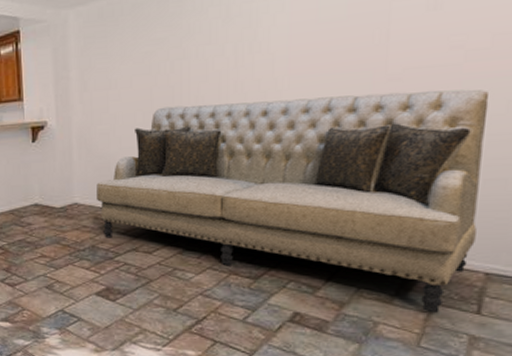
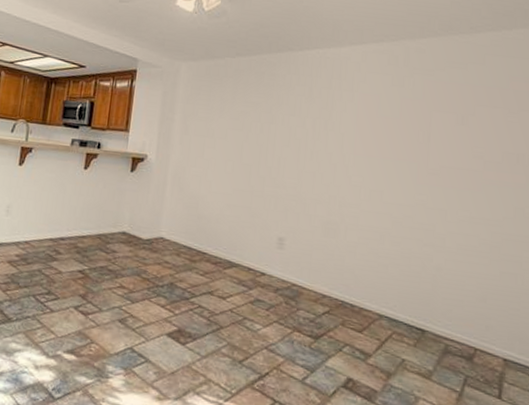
sofa: present [96,89,489,313] -> none [182,161,502,394]

